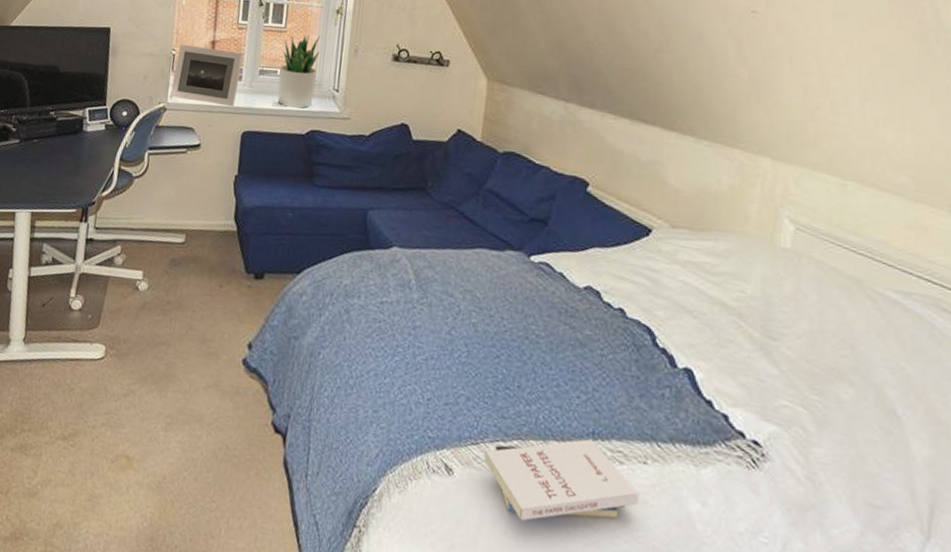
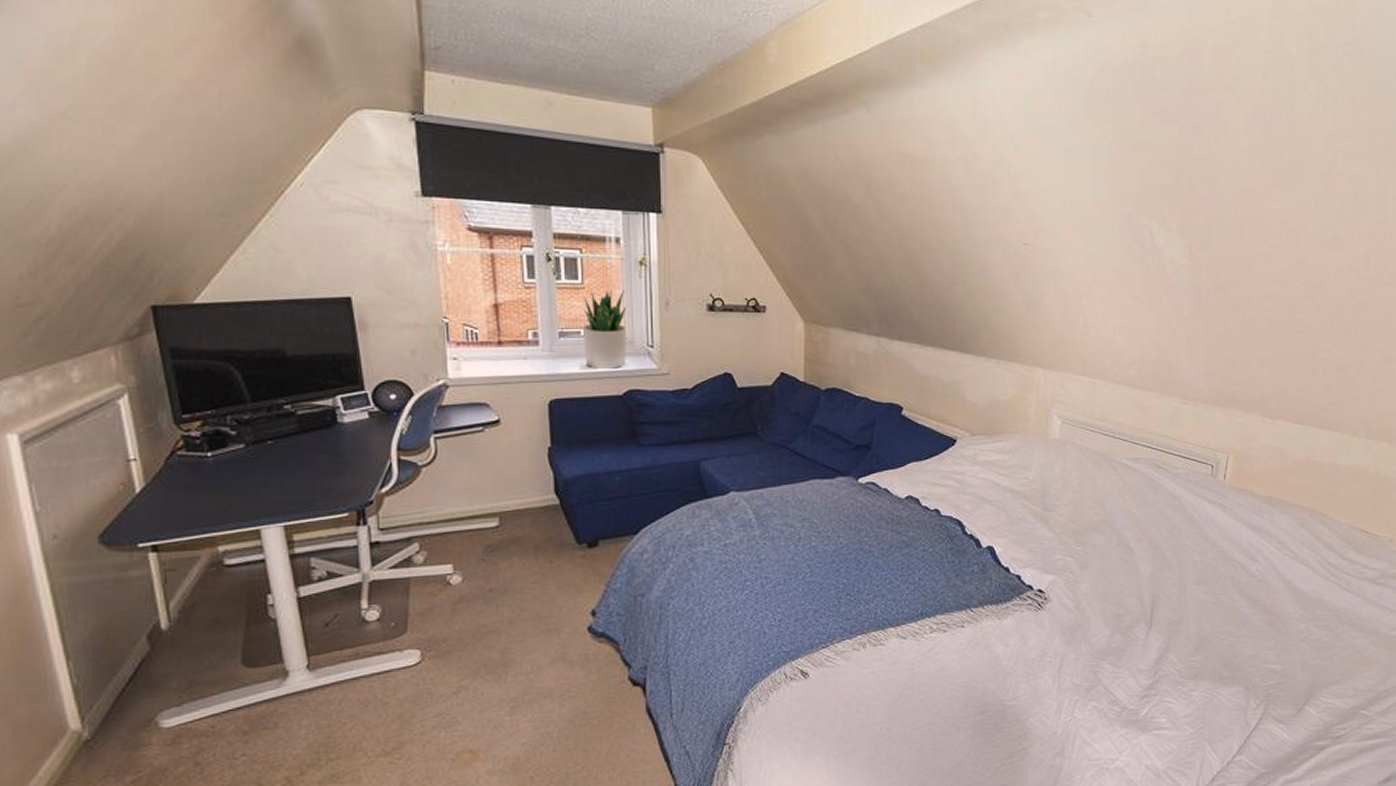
picture frame: present [170,44,244,107] -> none [450,310,537,375]
books: present [484,438,639,521] -> none [835,619,960,697]

